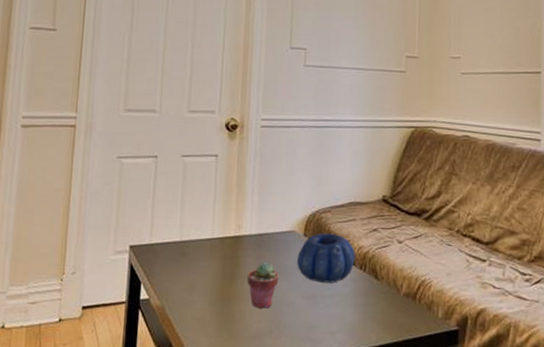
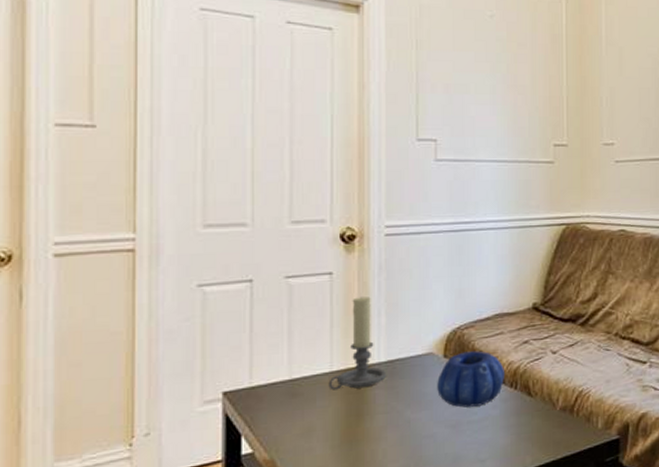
candle holder: none [209,177,257,255] -> present [328,297,387,390]
potted succulent: present [247,262,279,309] -> none [377,392,416,446]

